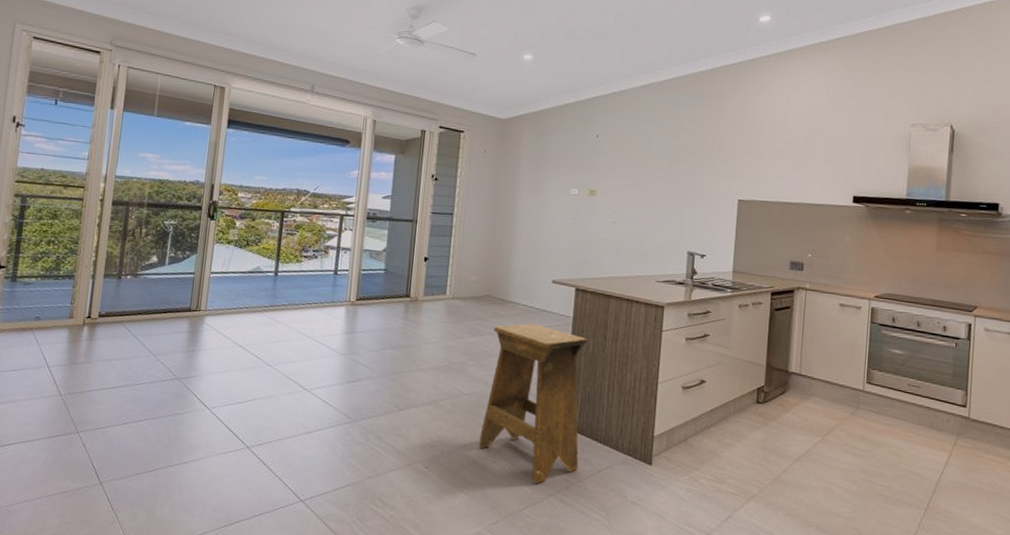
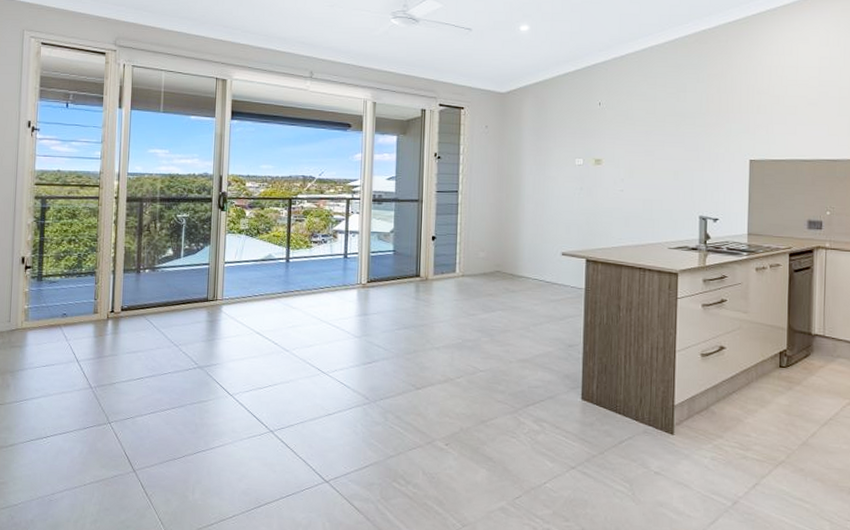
stool: present [479,323,588,483] -> none [497,297,602,457]

